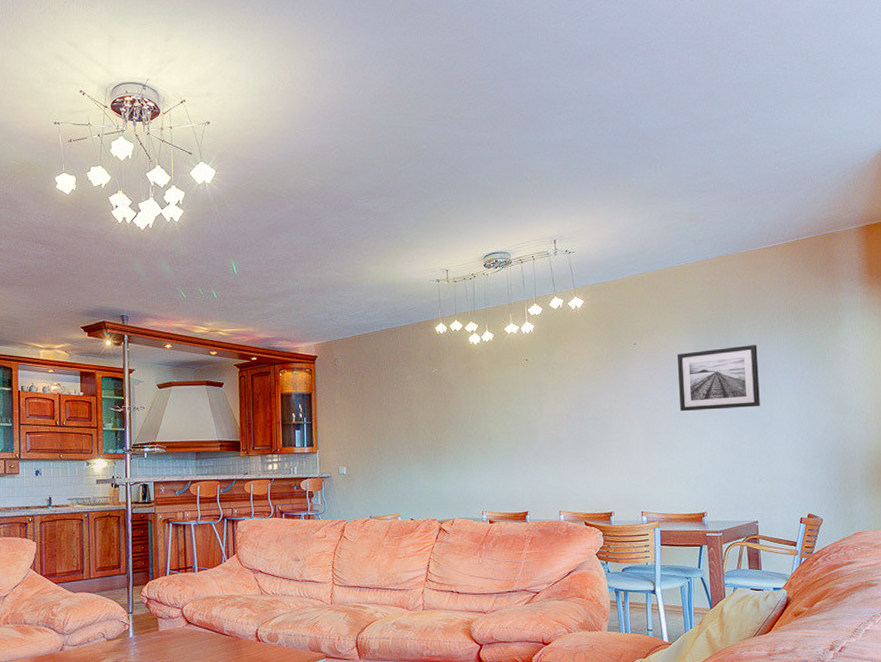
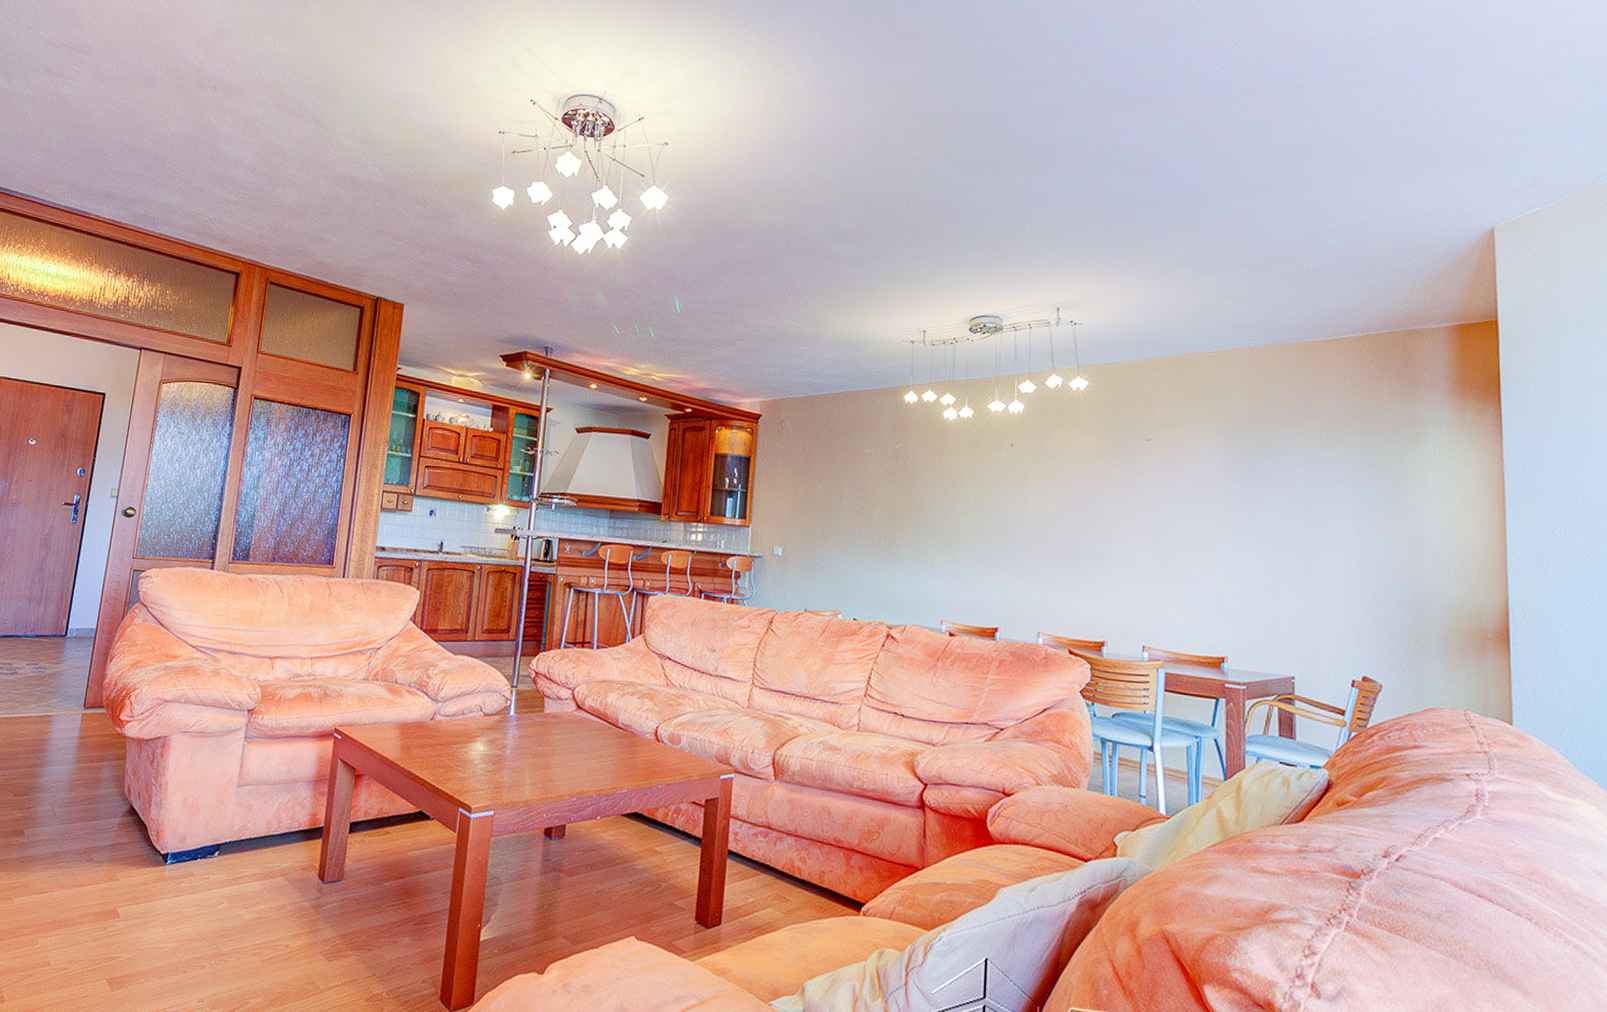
wall art: present [677,345,760,412] -> none [1201,456,1307,534]

